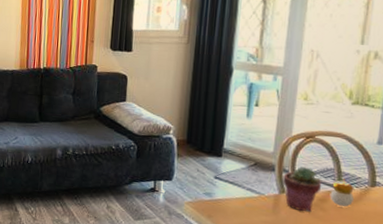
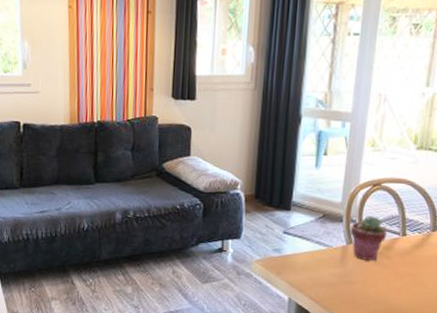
candle: present [329,179,355,207] -> none [394,225,417,254]

